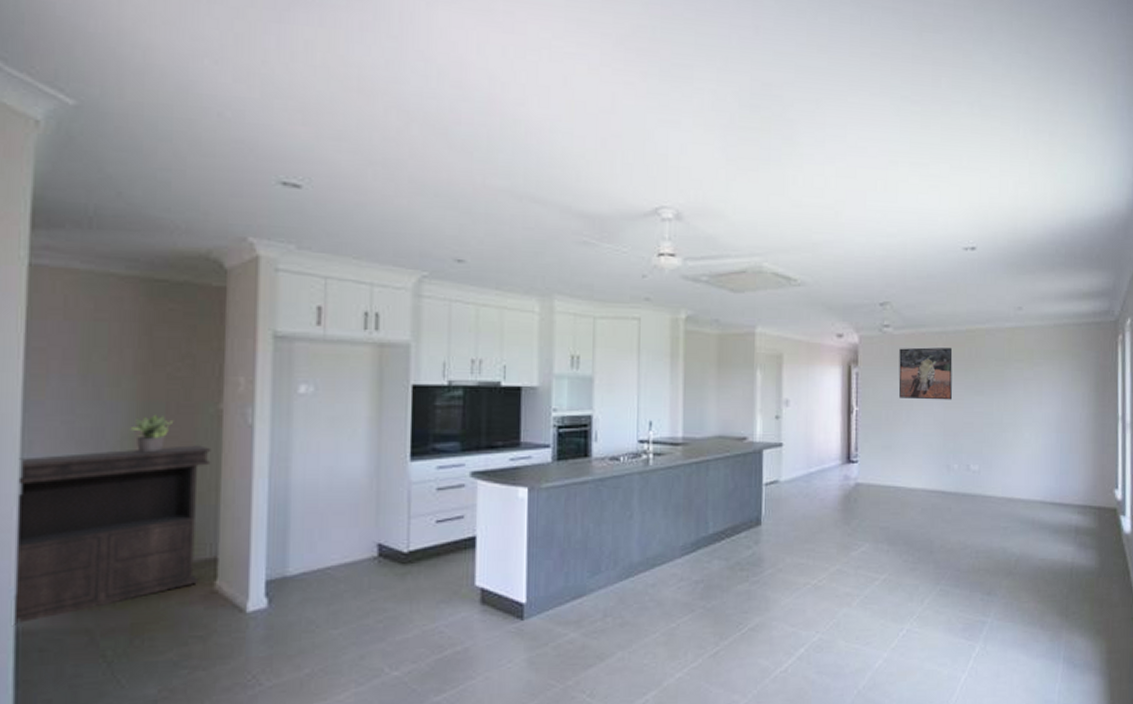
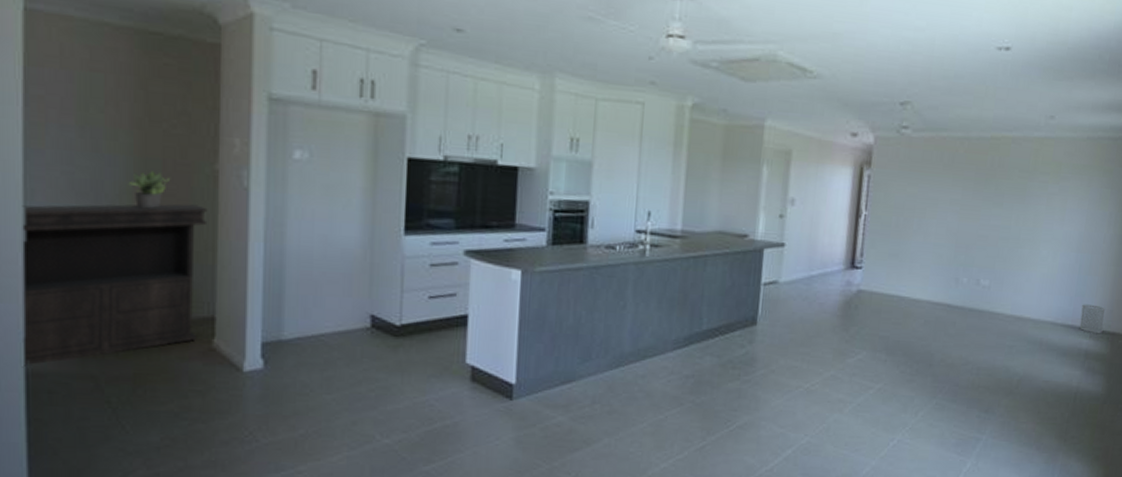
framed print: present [898,347,953,400] -> none [912,152,974,211]
wastebasket: none [1067,481,1090,508] -> present [1079,304,1106,333]

